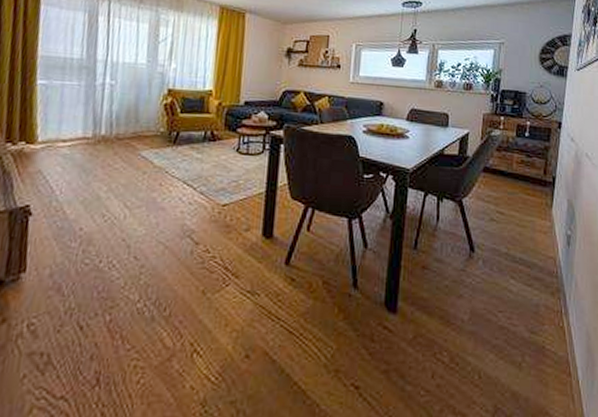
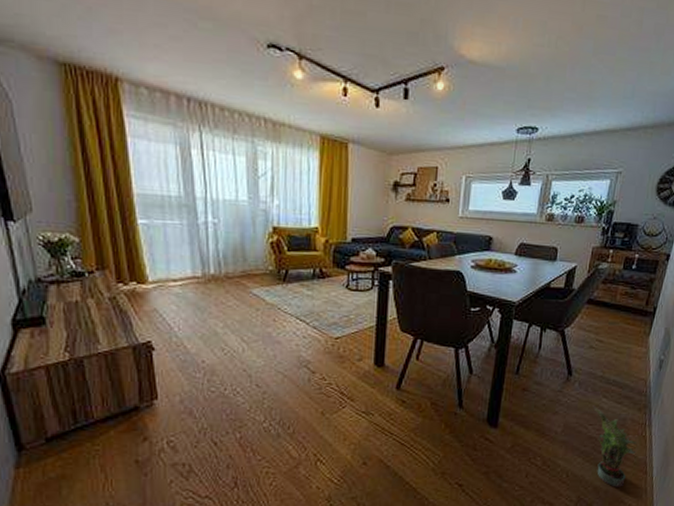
potted plant: none [500,288,556,394] -> present [592,405,638,487]

